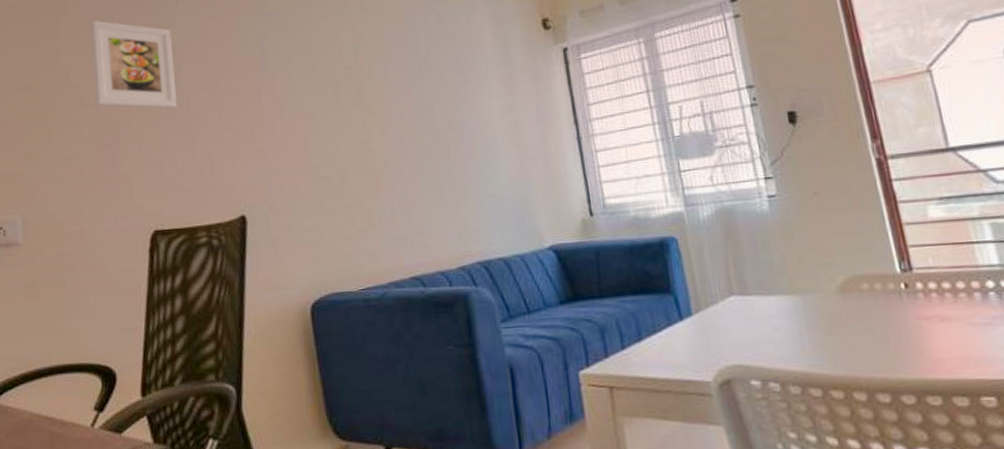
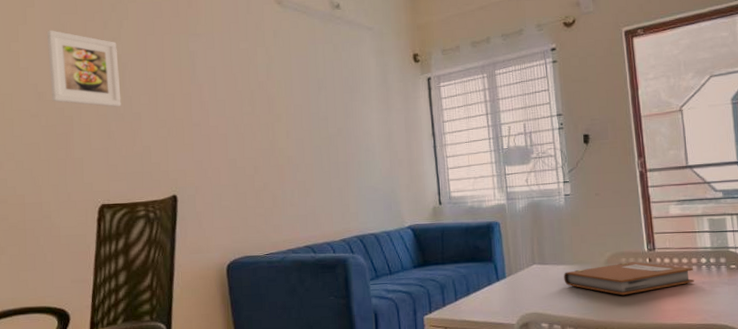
notebook: none [777,288,980,338] -> present [564,262,695,296]

